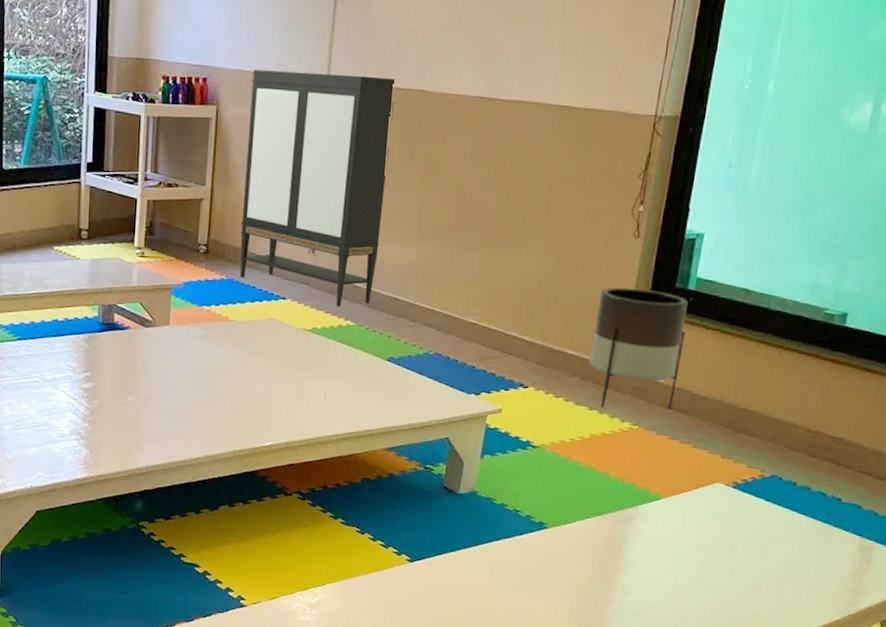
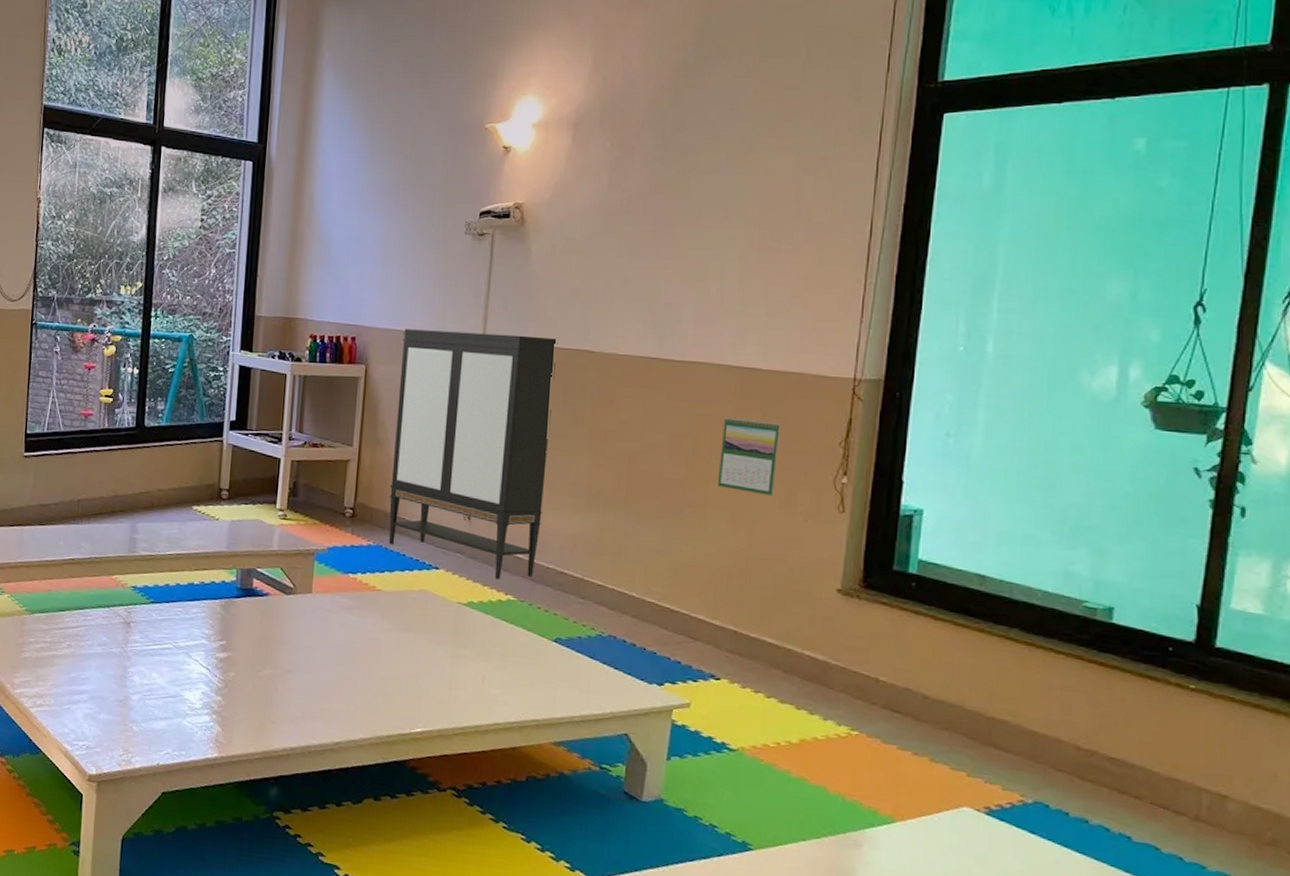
calendar: none [533,153,590,224] -> present [717,417,780,496]
planter: present [589,287,689,409] -> none [792,567,910,714]

